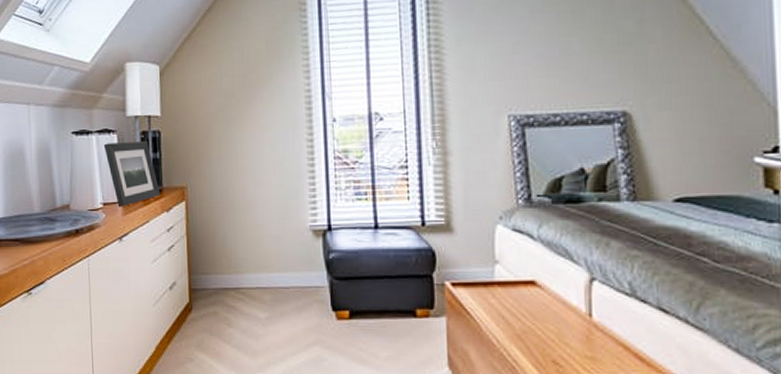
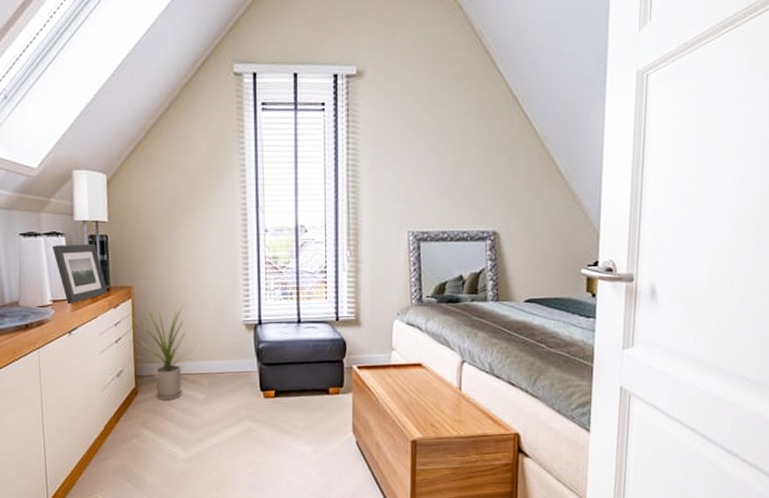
house plant: none [183,207,253,319] -> present [129,304,193,400]

